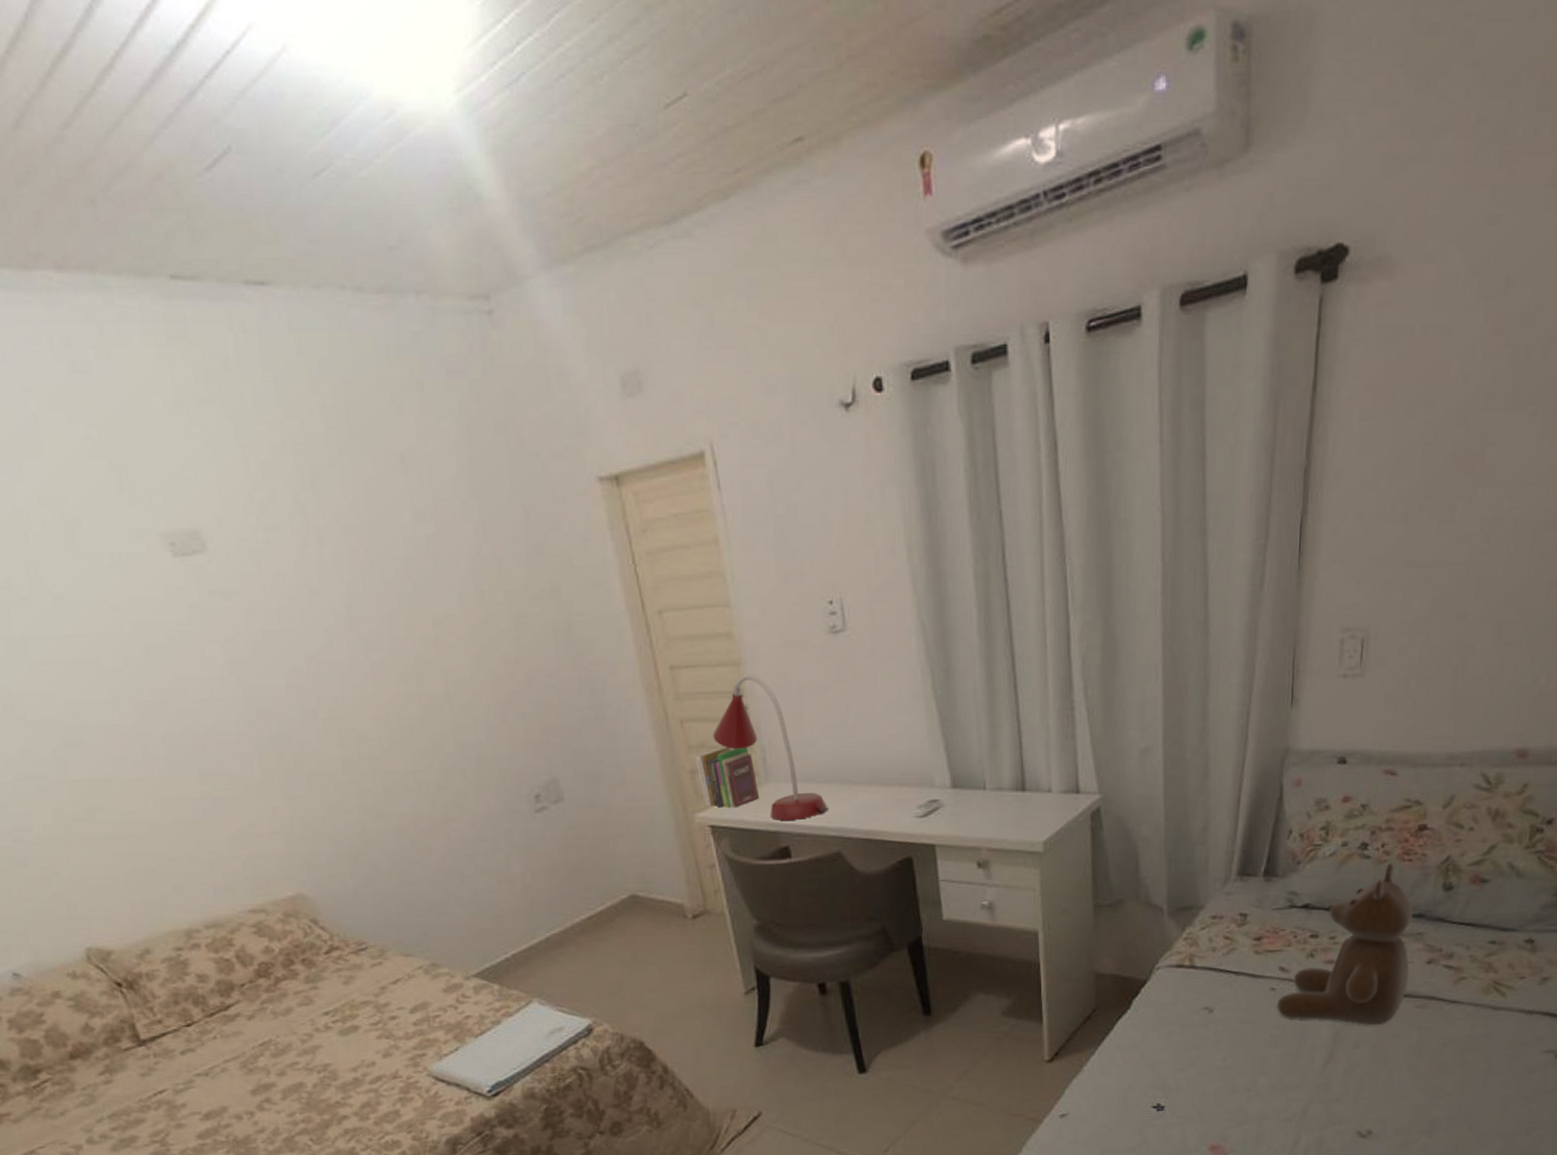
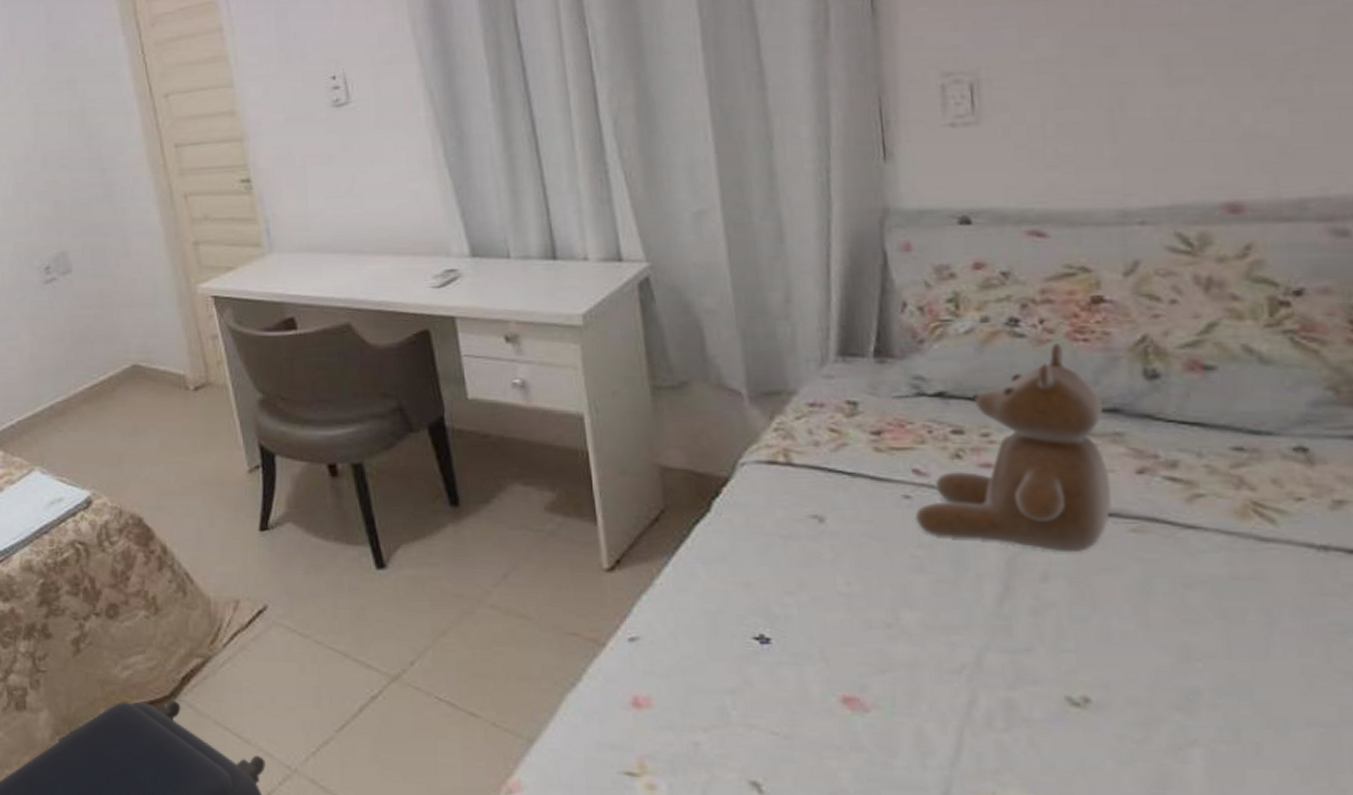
books: present [695,746,759,809] -> none [199,218,262,279]
desk lamp: present [713,675,829,820] -> none [216,149,337,291]

